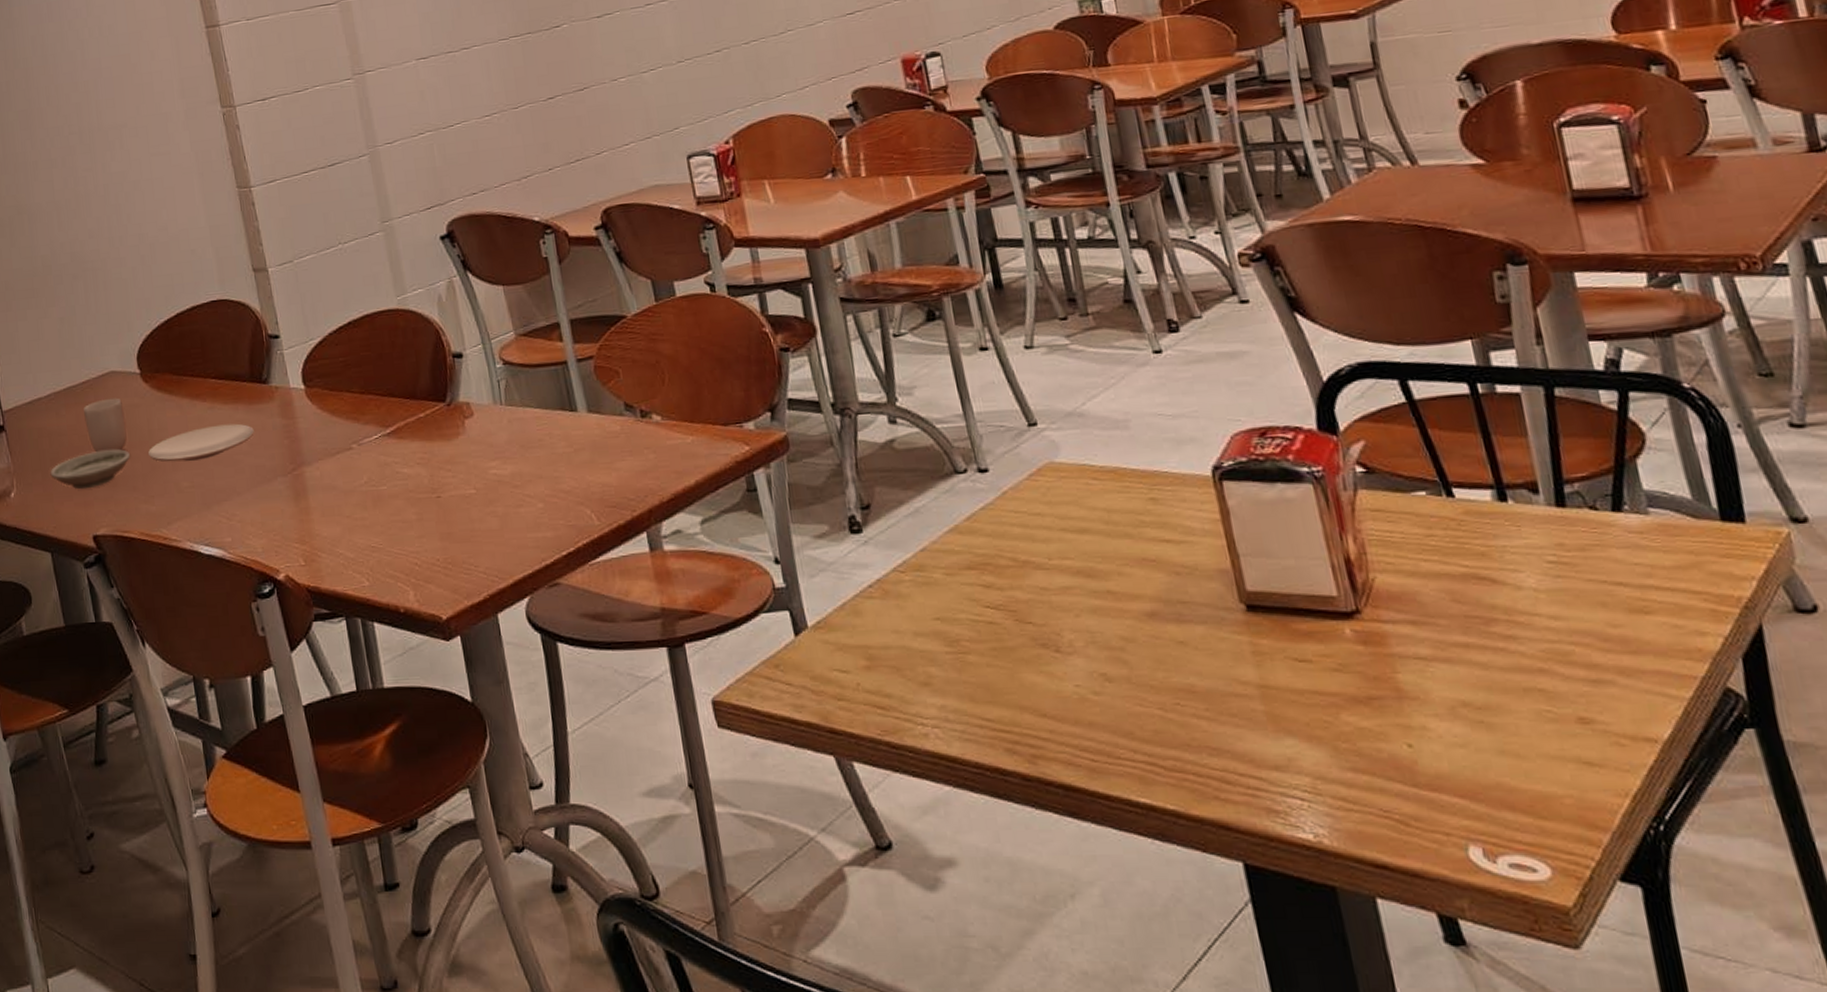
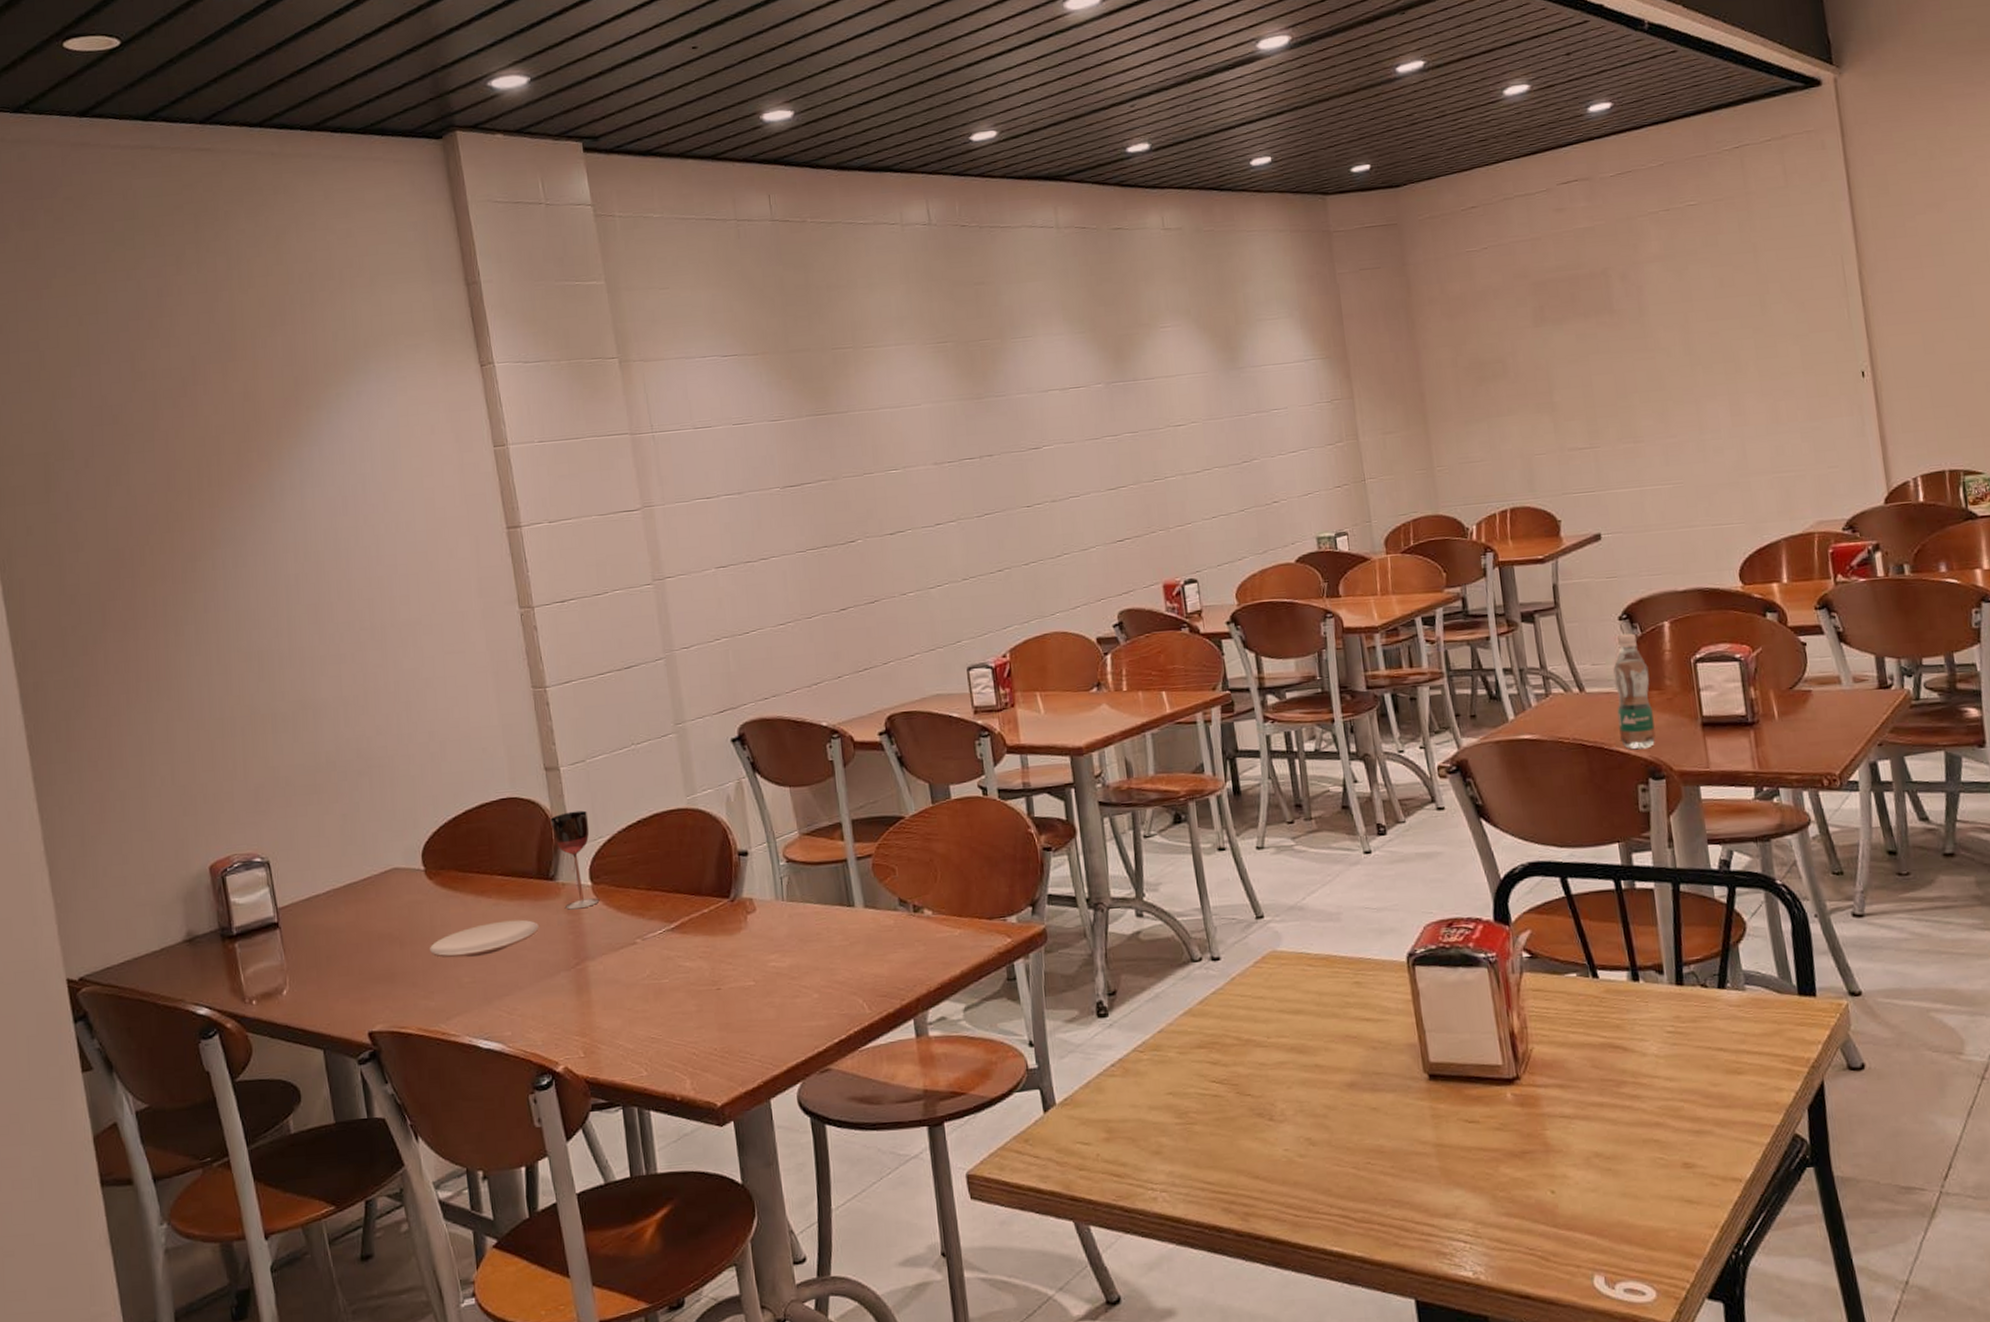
saucer: present [50,449,131,490] -> none [325,946,412,986]
cup: present [84,398,128,453] -> none [364,894,409,949]
wineglass: none [261,312,314,414] -> present [550,810,600,910]
bottle: none [1452,95,1513,231] -> present [1613,633,1656,750]

